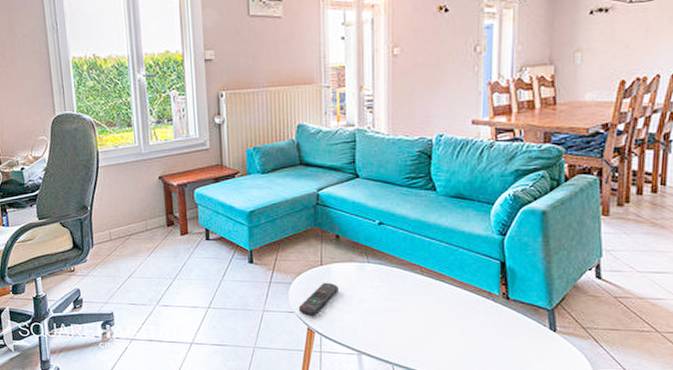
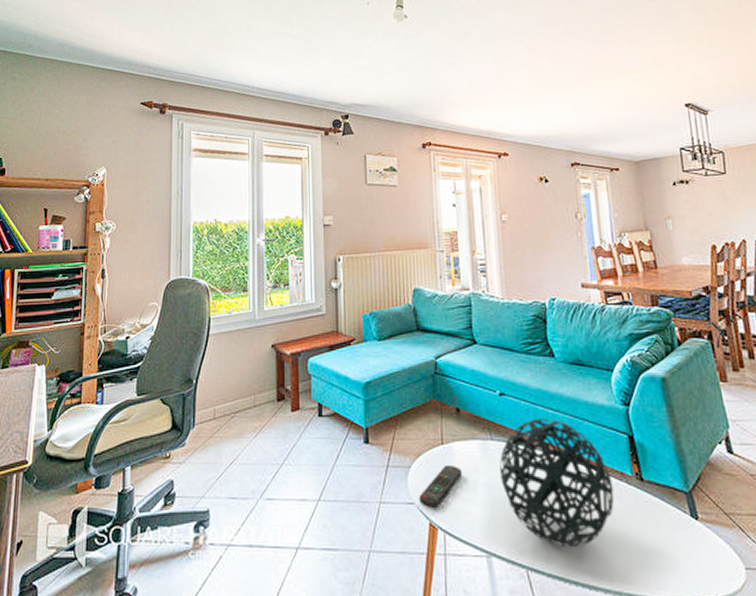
decorative orb: none [374,246,480,351] -> present [499,419,615,548]

